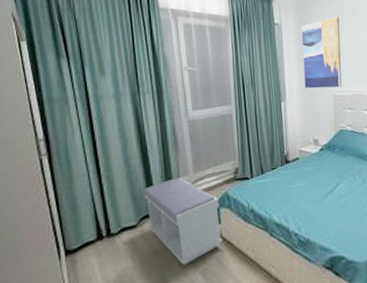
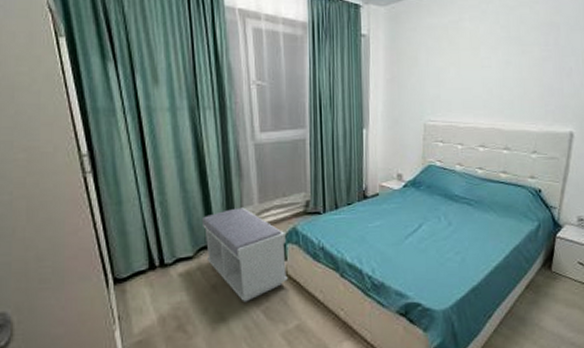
wall art: present [301,16,342,89] -> none [391,30,439,117]

